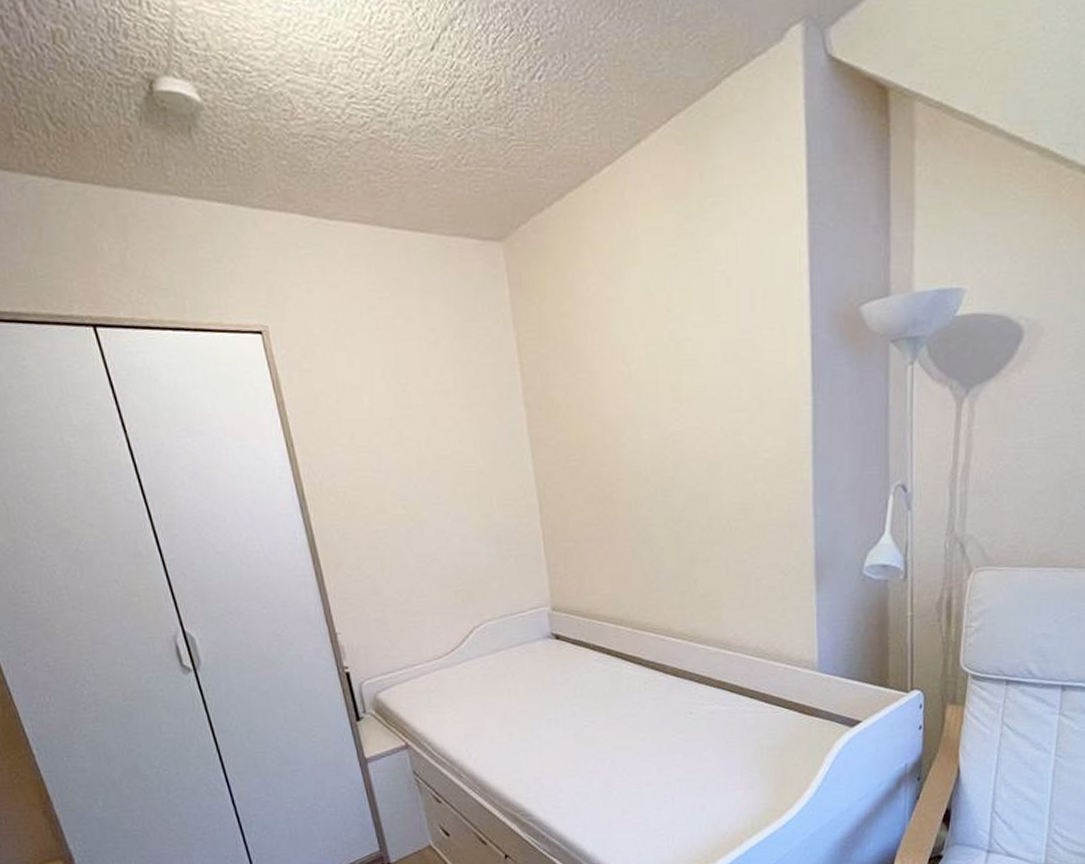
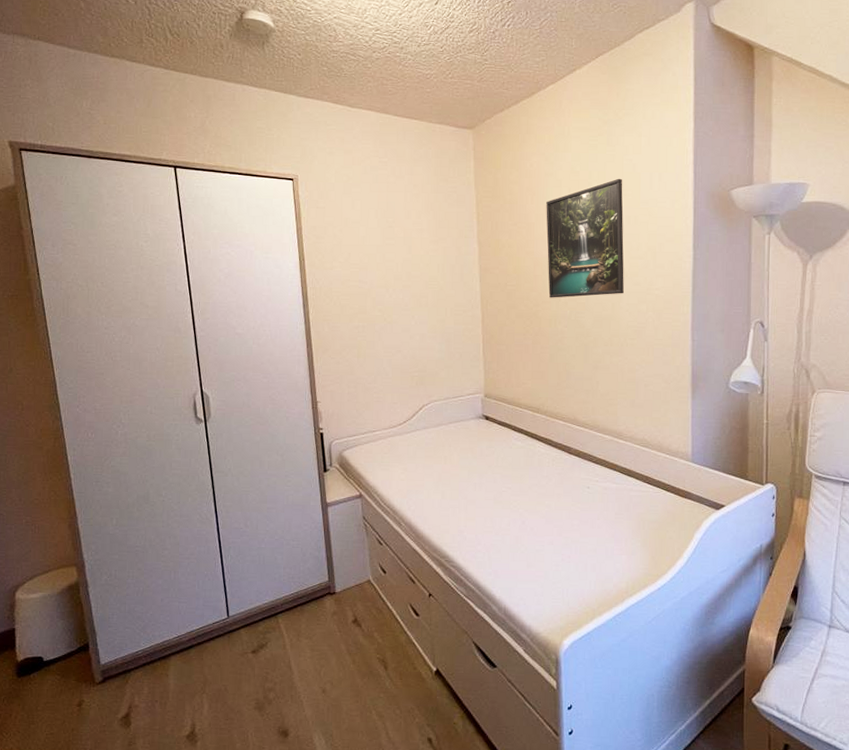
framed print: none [612,299,723,474] -> present [546,178,624,298]

